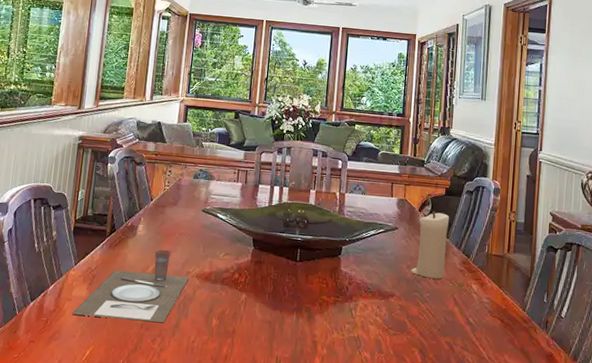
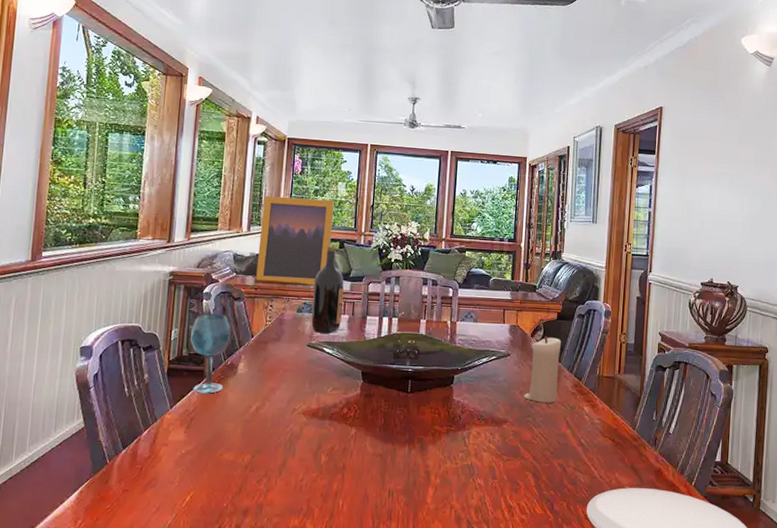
place setting: present [72,250,189,323] -> none [169,388,295,463]
wine glass: none [95,176,133,253] -> present [190,313,232,394]
picture frame: none [155,67,231,154] -> present [254,195,334,287]
wine bottle: none [206,116,238,200] -> present [311,246,344,334]

